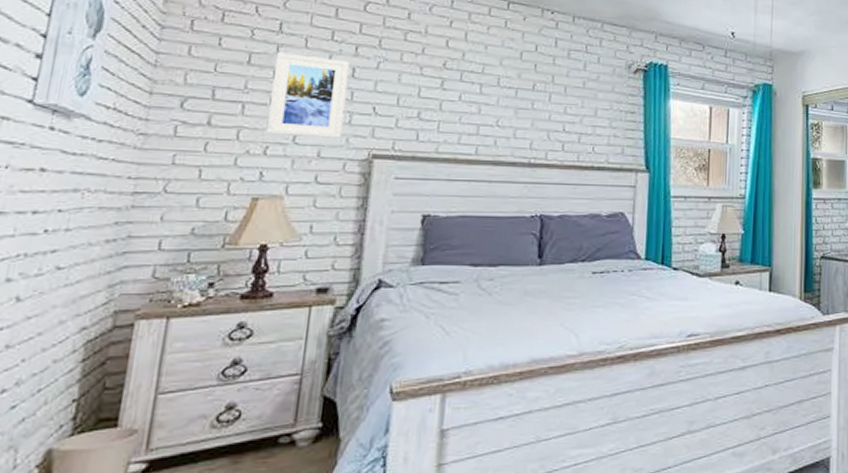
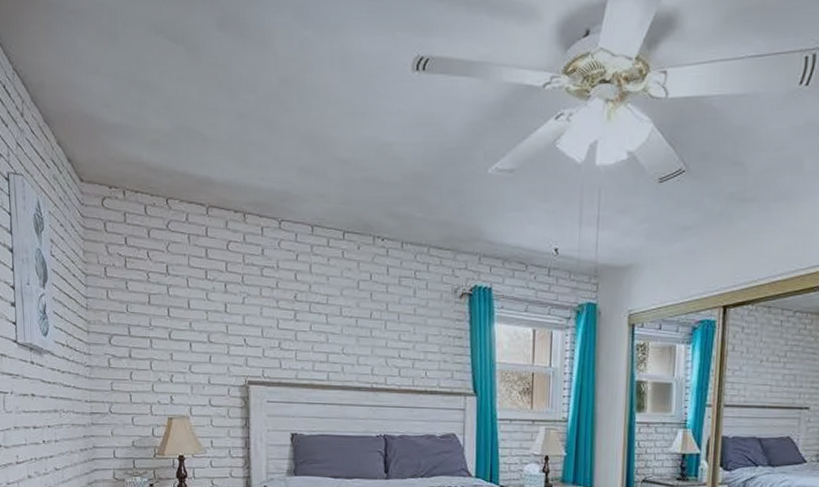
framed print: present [267,52,351,138] -> none [167,292,223,367]

